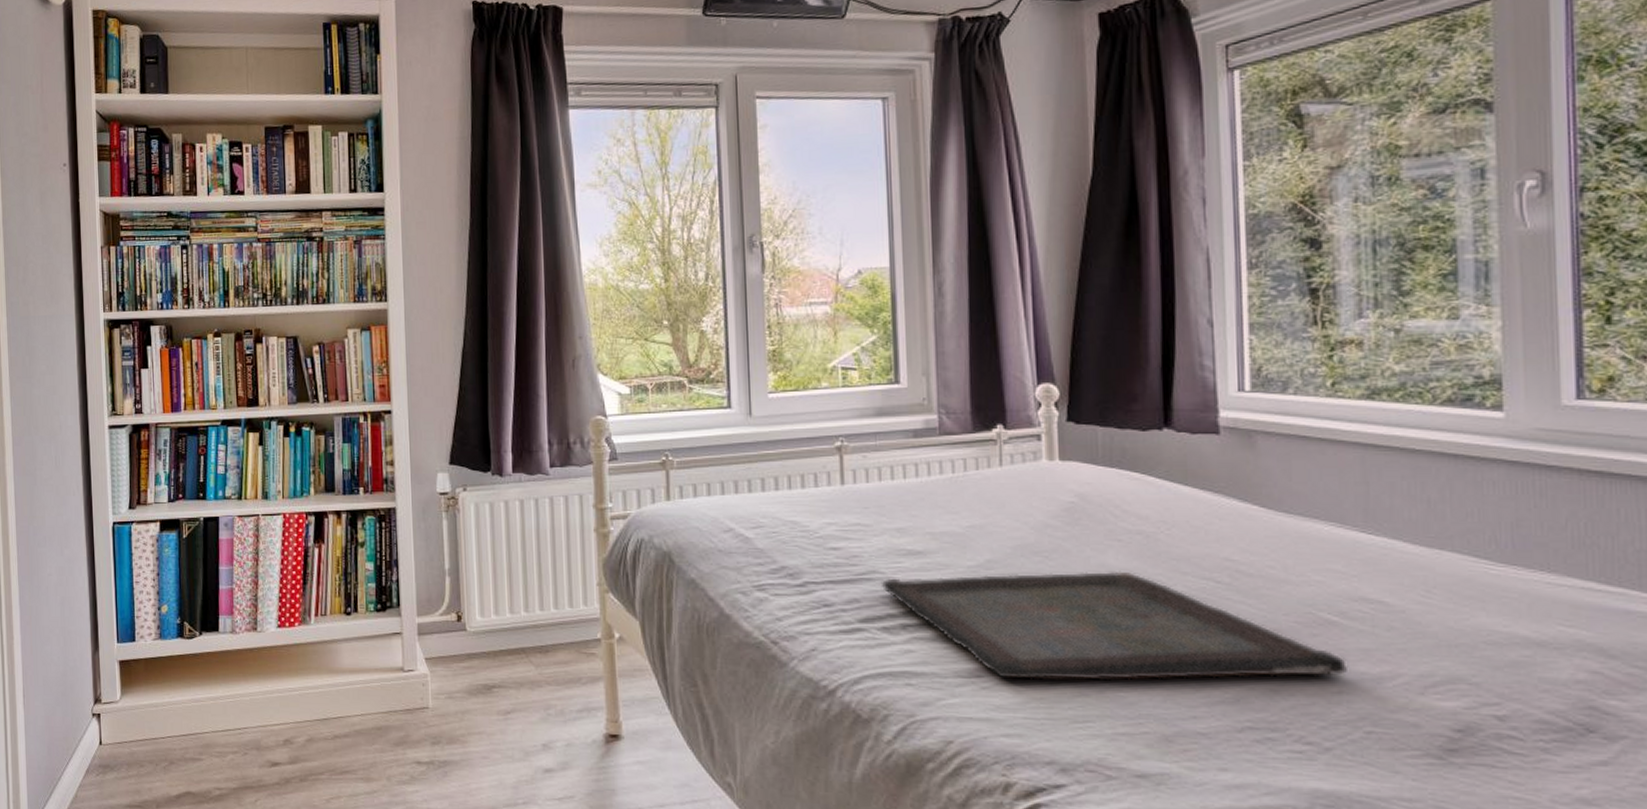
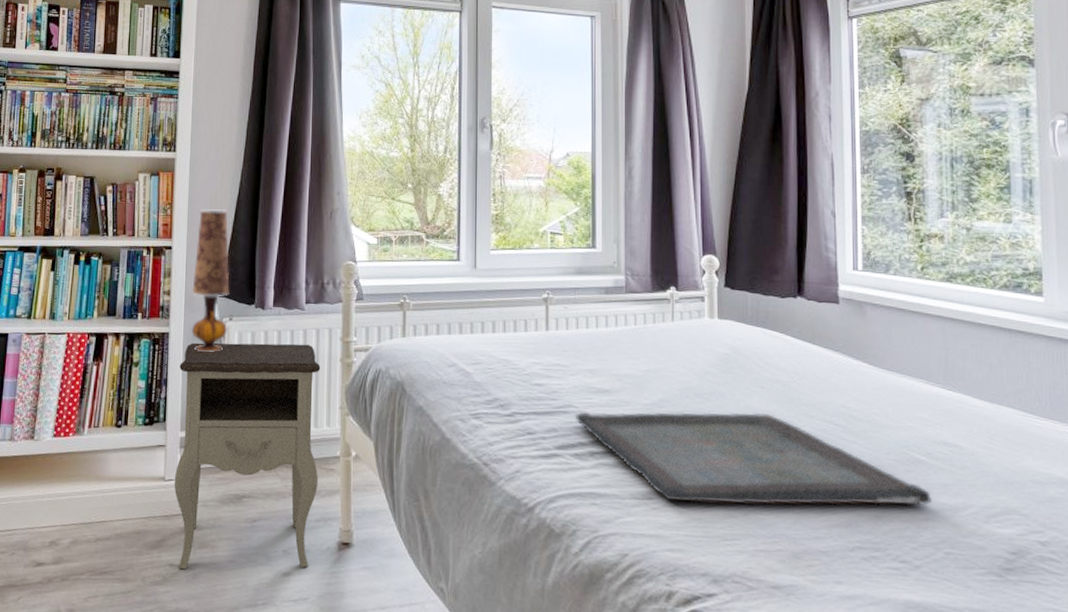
nightstand: none [410,514,578,768] -> present [174,342,321,570]
table lamp: none [418,365,463,528] -> present [191,209,230,353]

